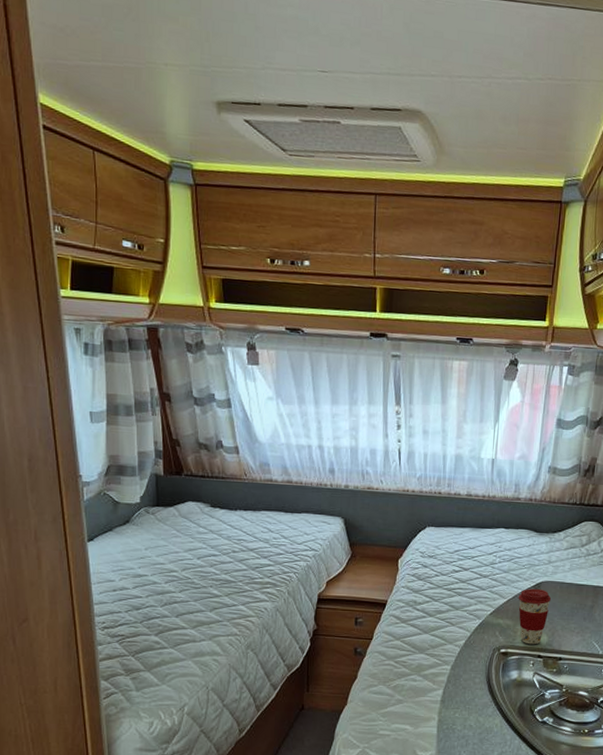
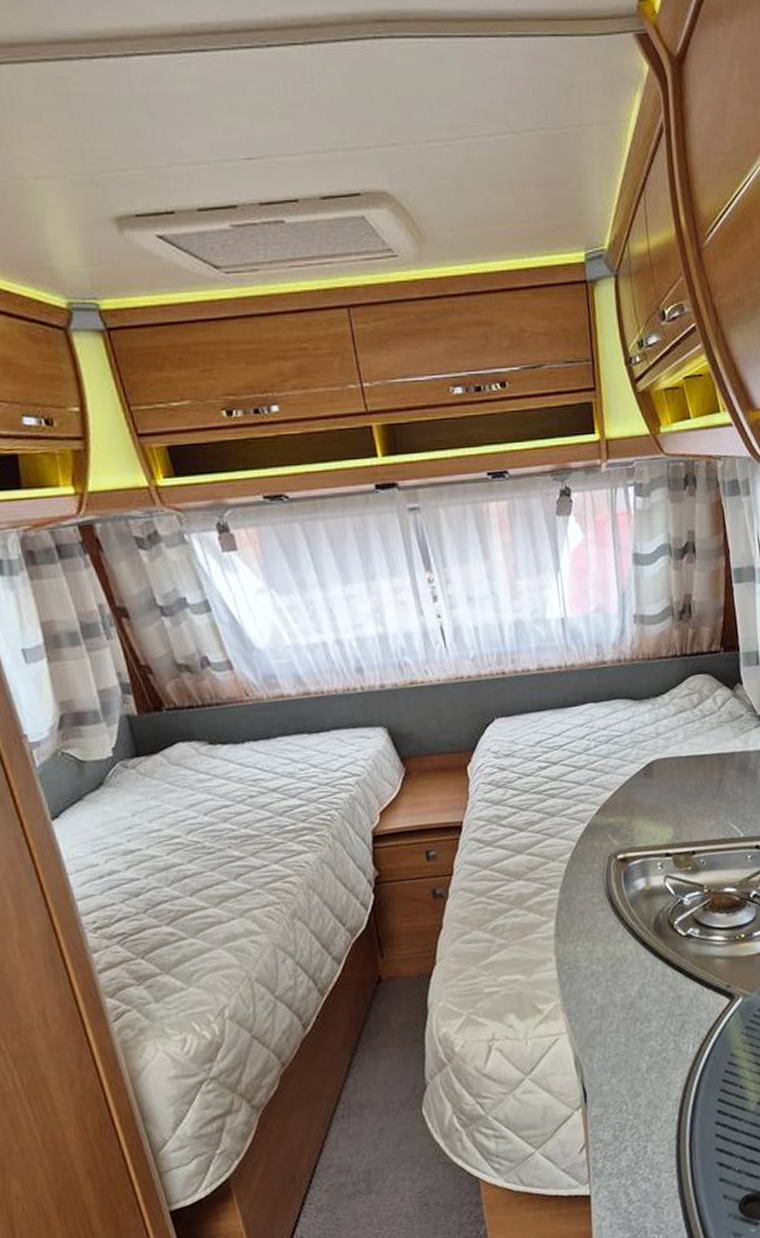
coffee cup: present [518,588,552,645] -> none [626,770,669,843]

